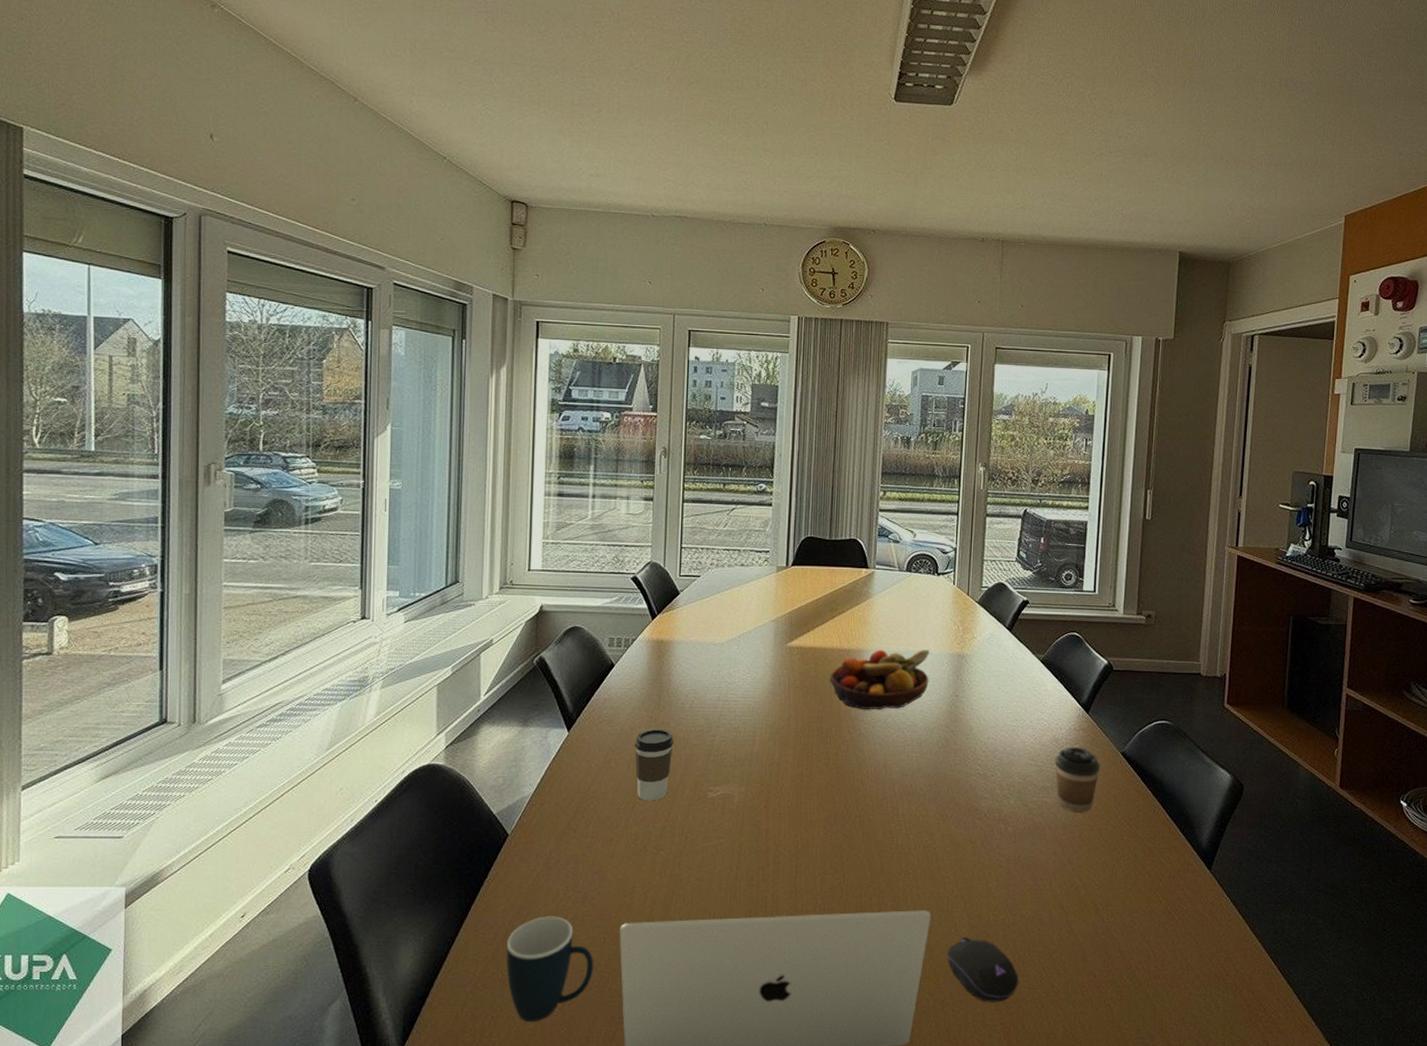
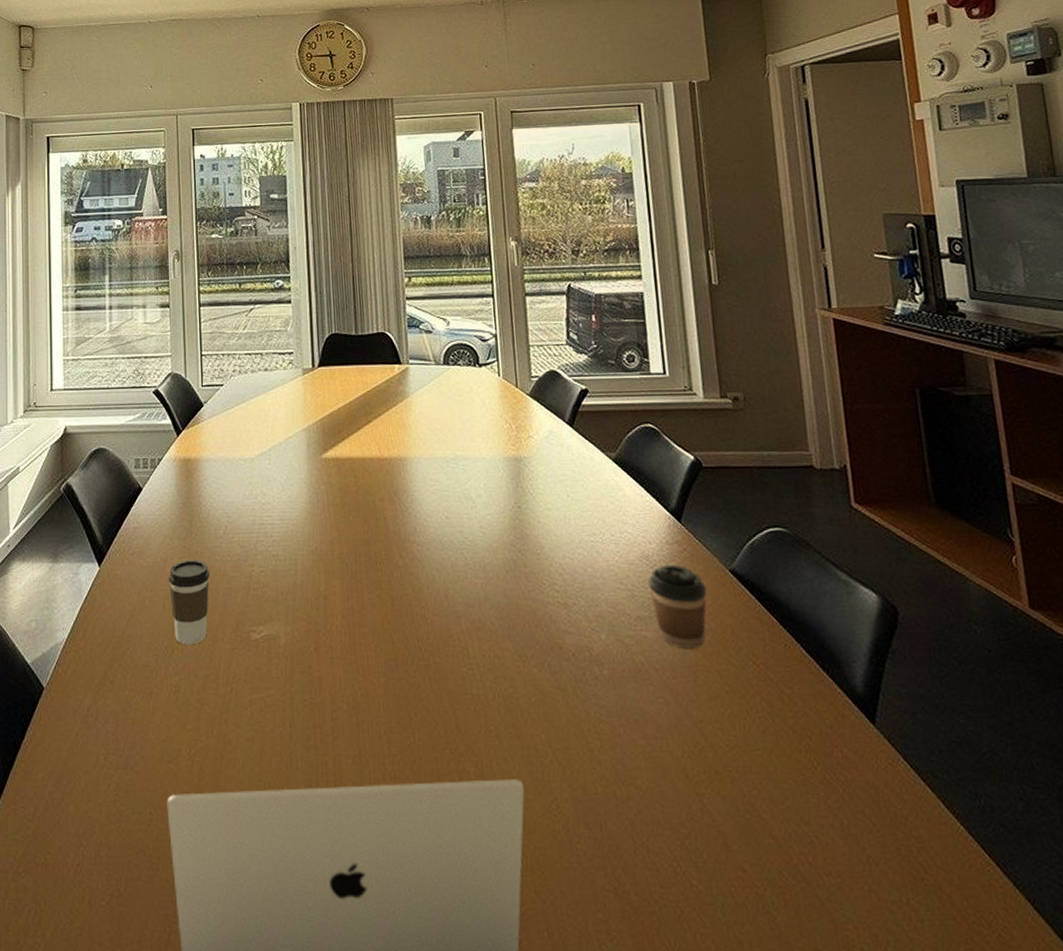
mug: present [506,916,594,1022] -> none [48,786,142,920]
fruit bowl: present [830,649,930,710] -> none [372,454,485,529]
computer mouse: present [947,936,1019,1002] -> none [550,814,647,906]

